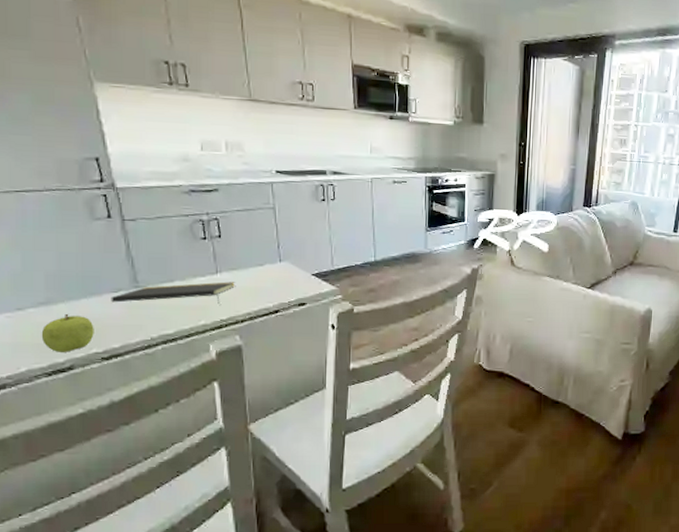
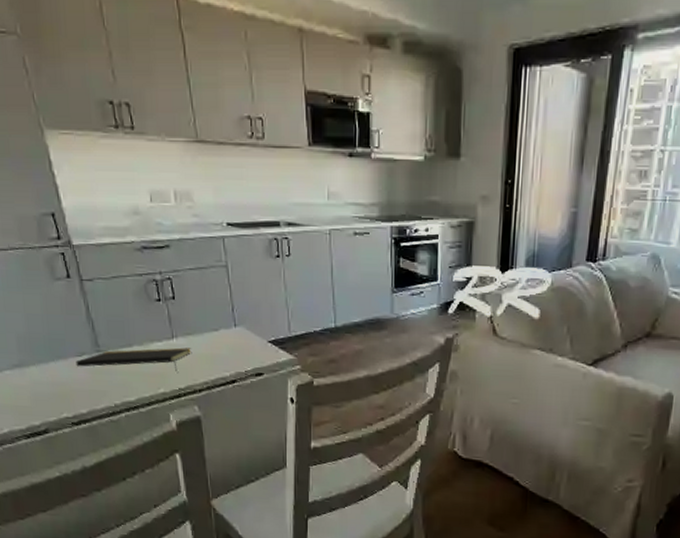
fruit: present [41,313,94,352] -> none [18,376,64,416]

